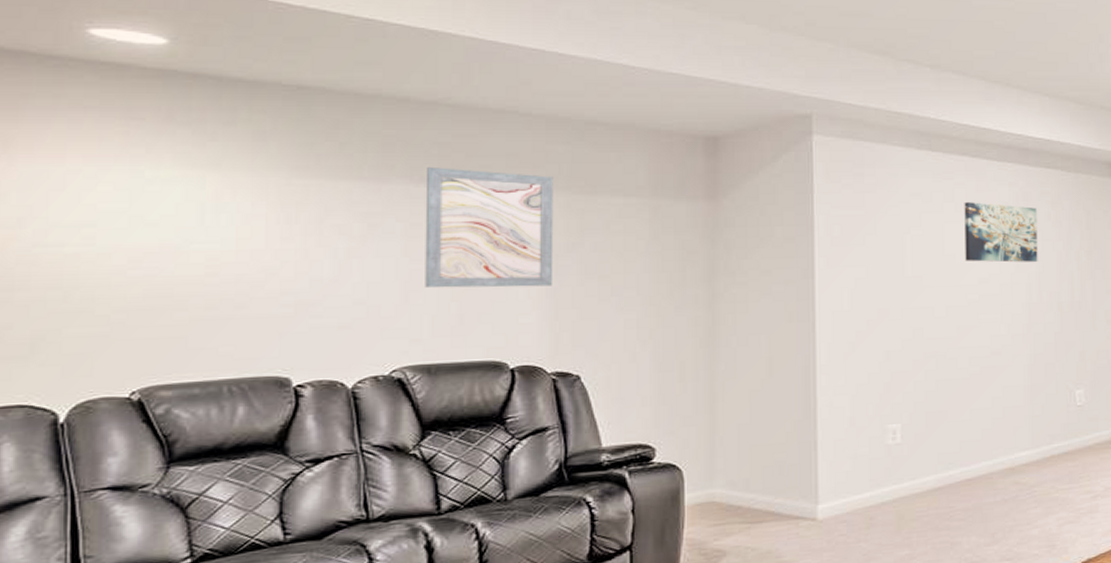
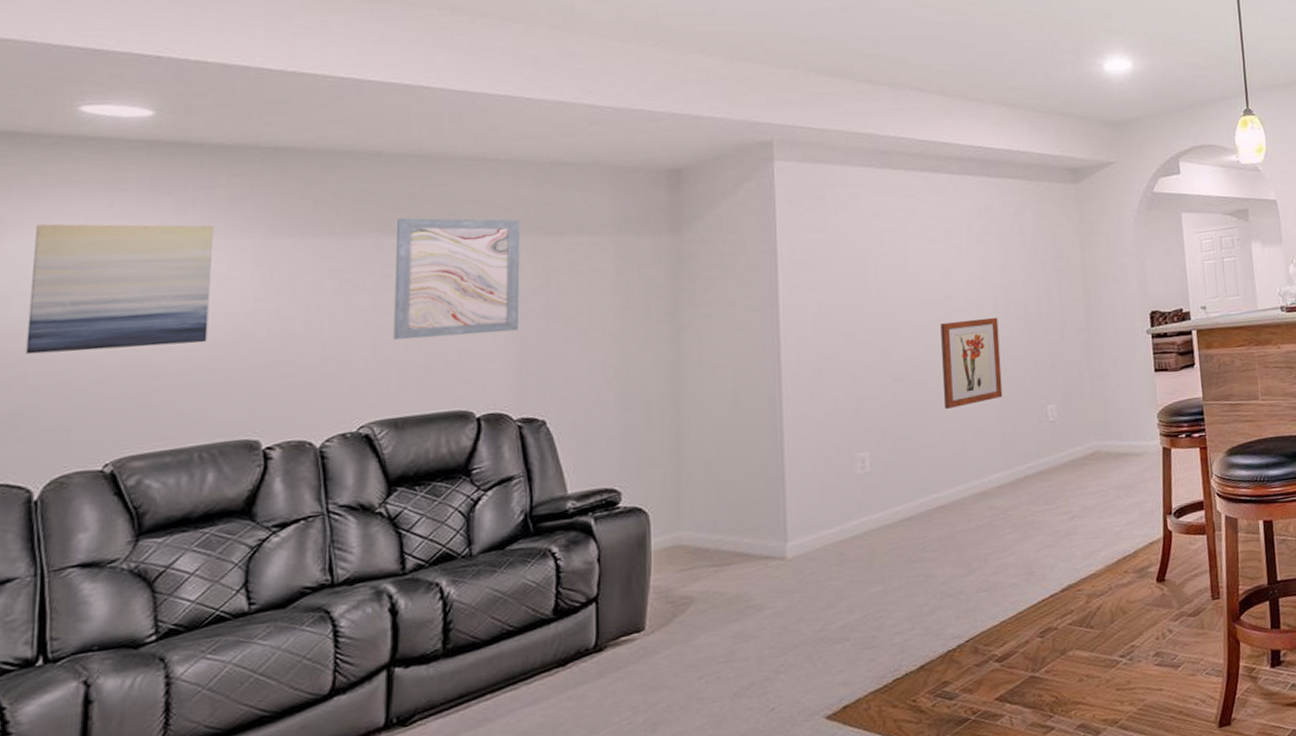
wall art: none [43,148,236,279] -> present [25,224,215,355]
wall art: present [964,202,1038,263] -> none [926,217,1003,278]
wall art: none [974,303,1033,389] -> present [940,317,1003,410]

